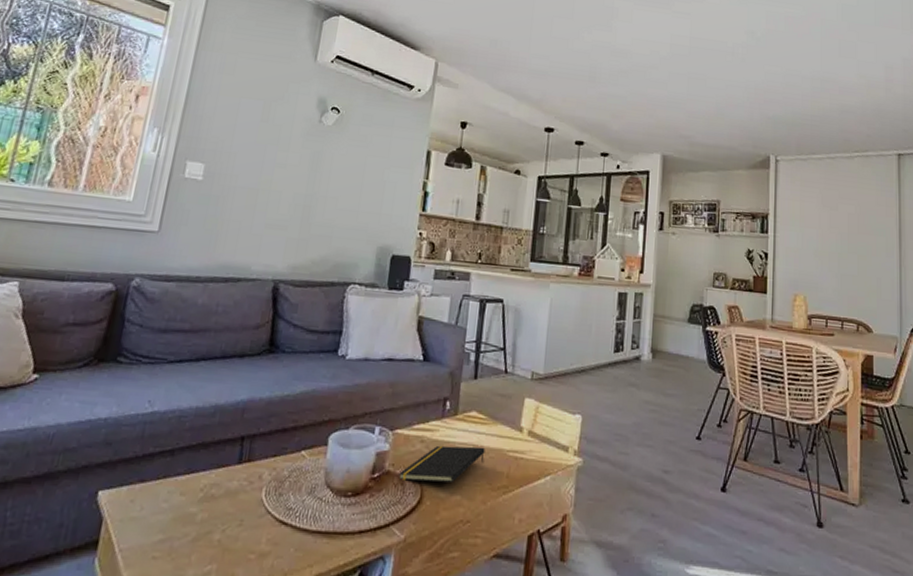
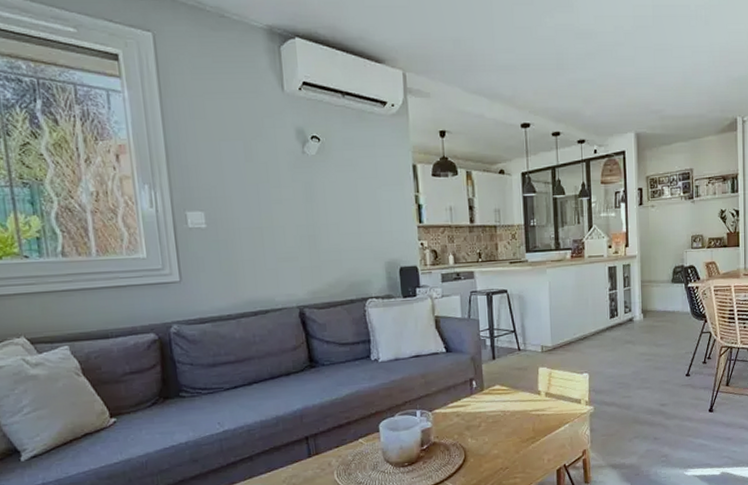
notepad: present [399,445,485,483] -> none [444,411,512,447]

